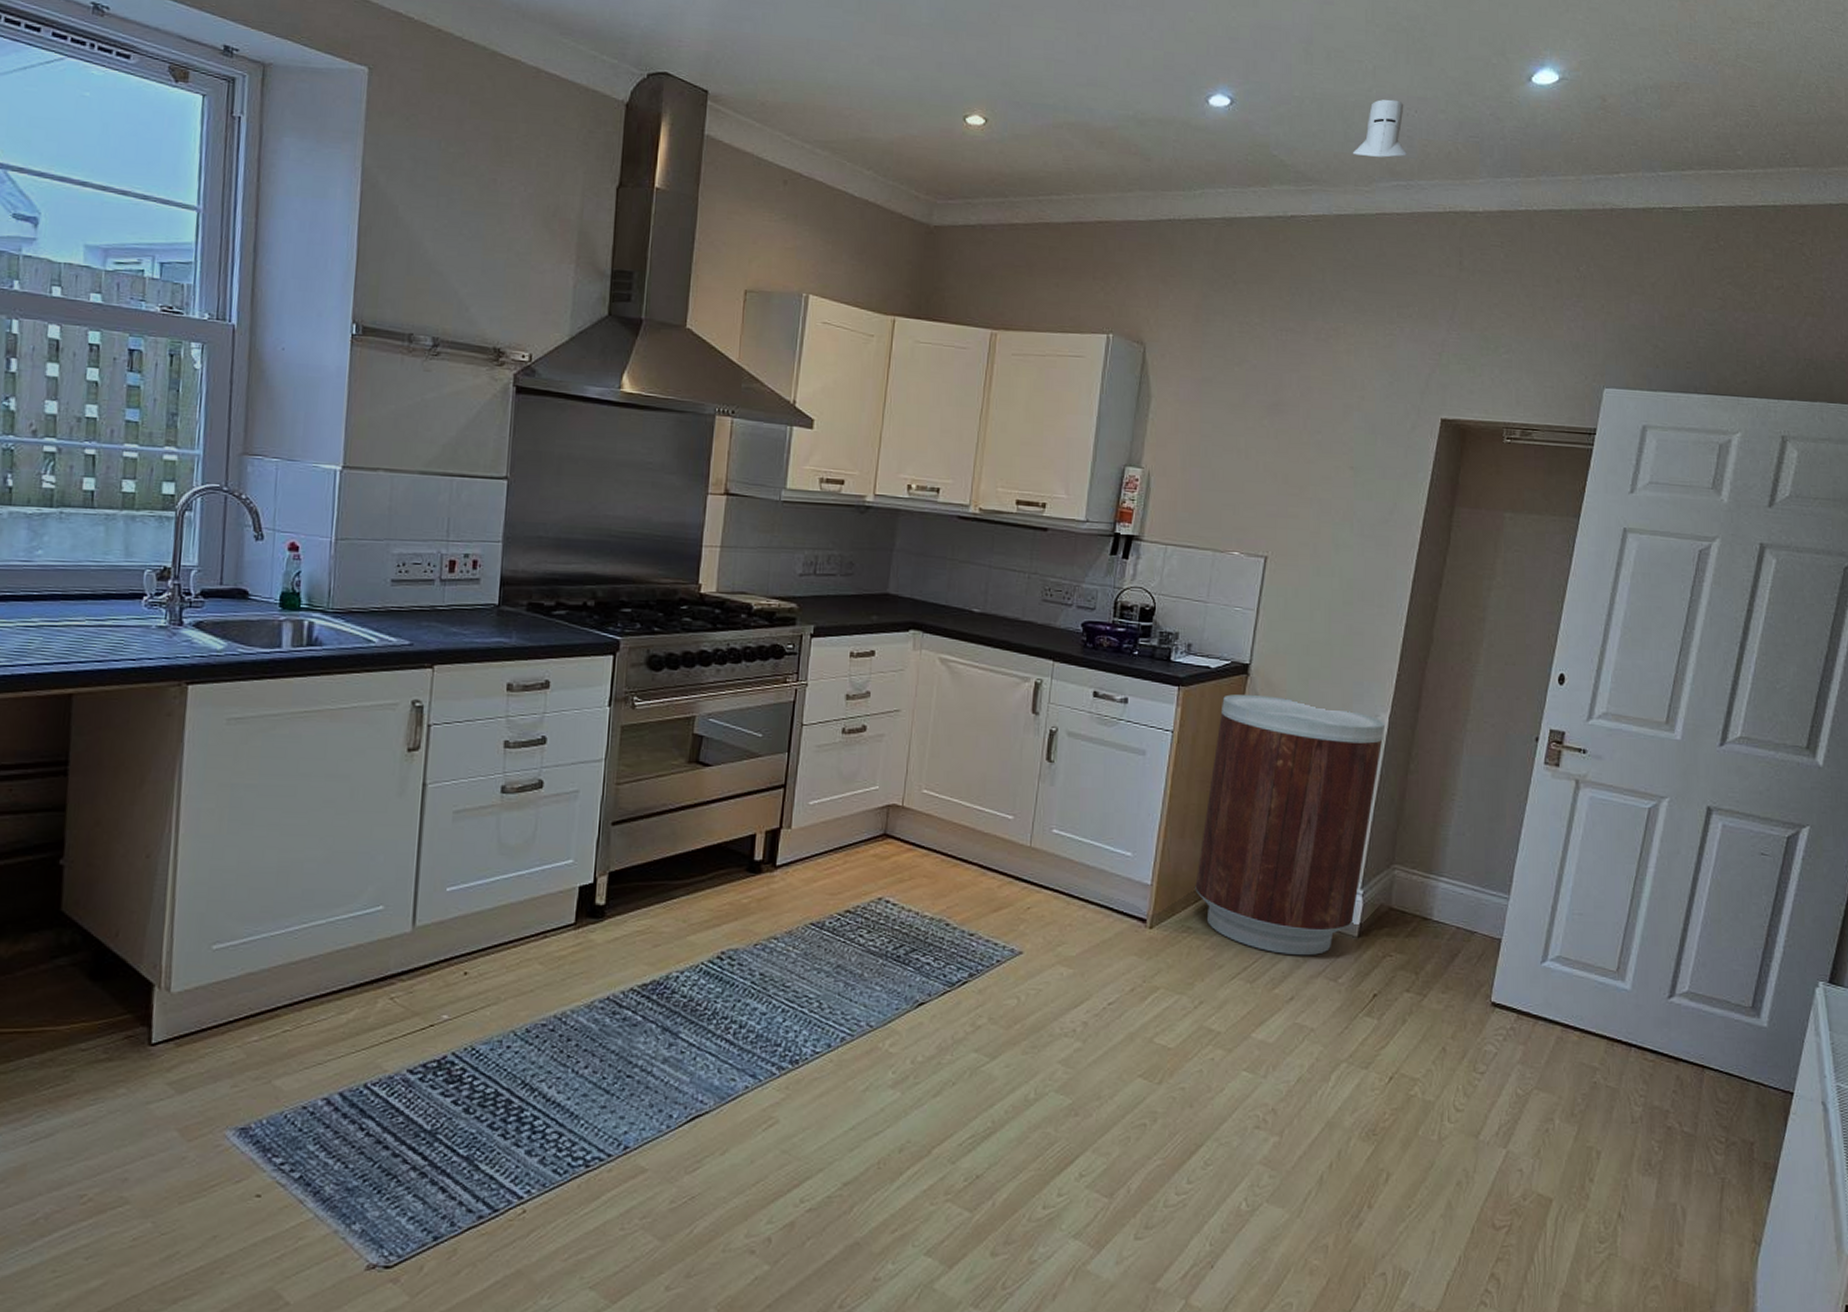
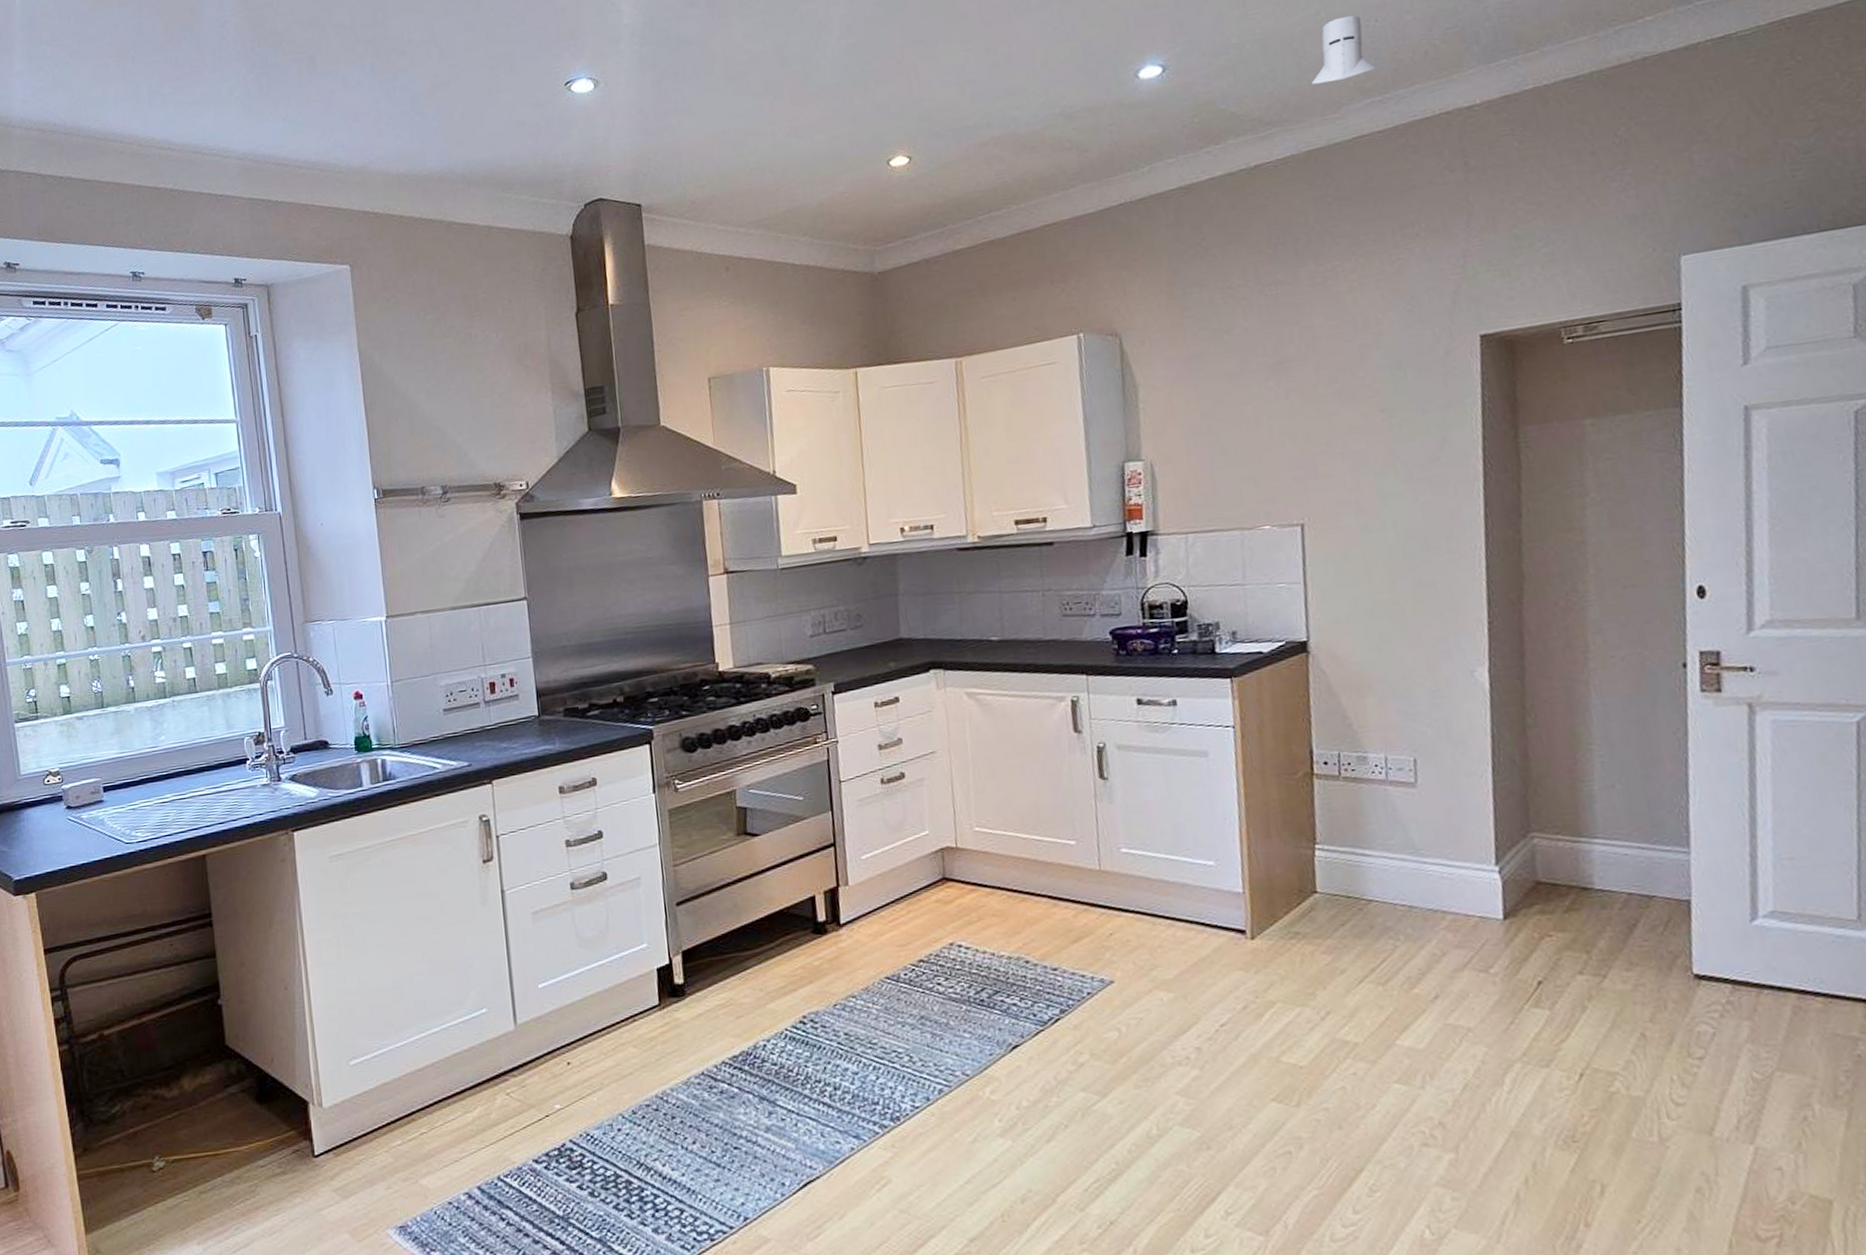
trash can: present [1195,694,1384,956] -> none [1284,669,1494,949]

